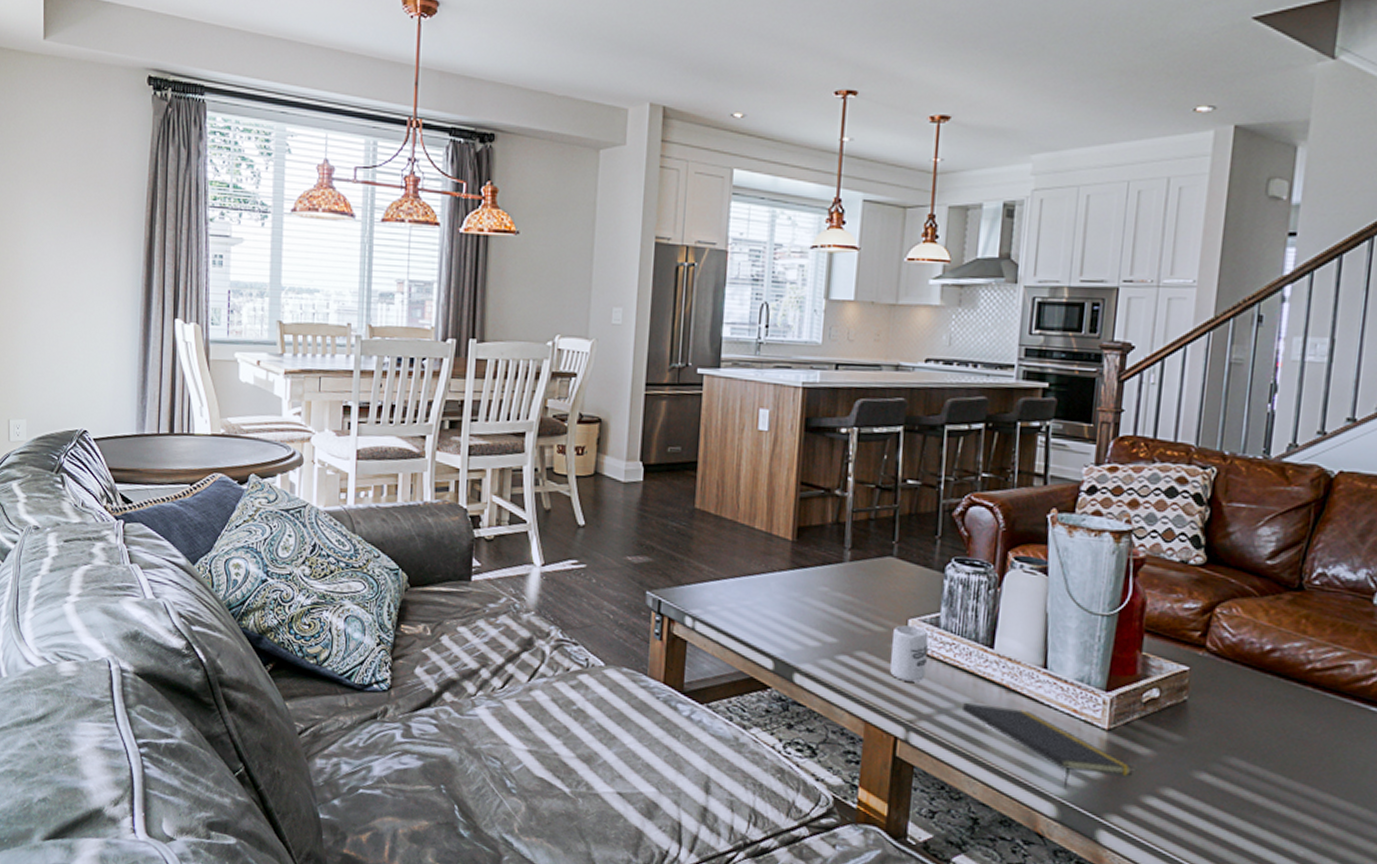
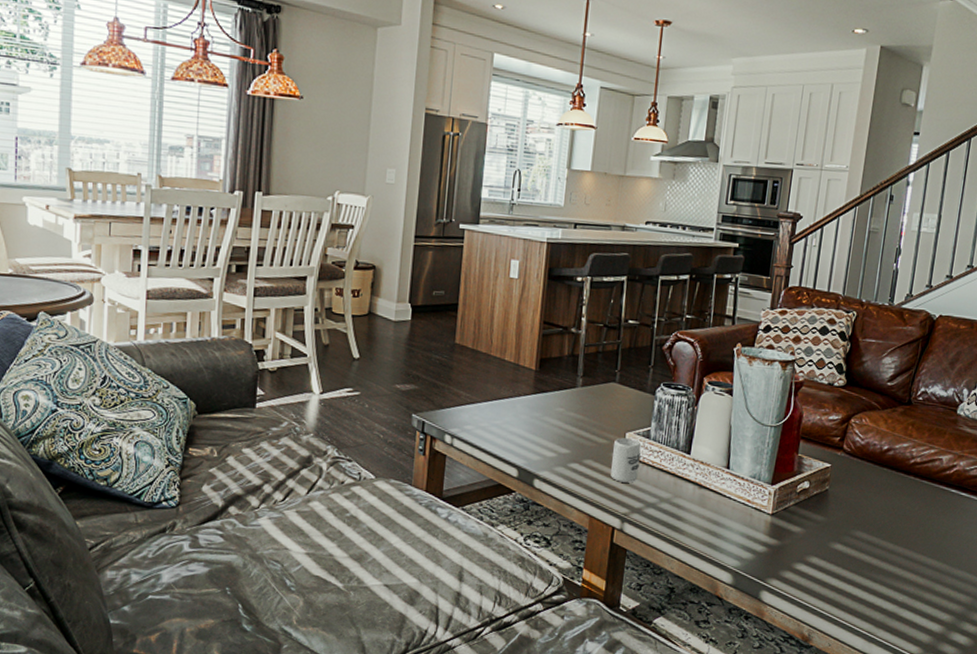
notepad: present [961,703,1134,788] -> none [664,498,789,561]

